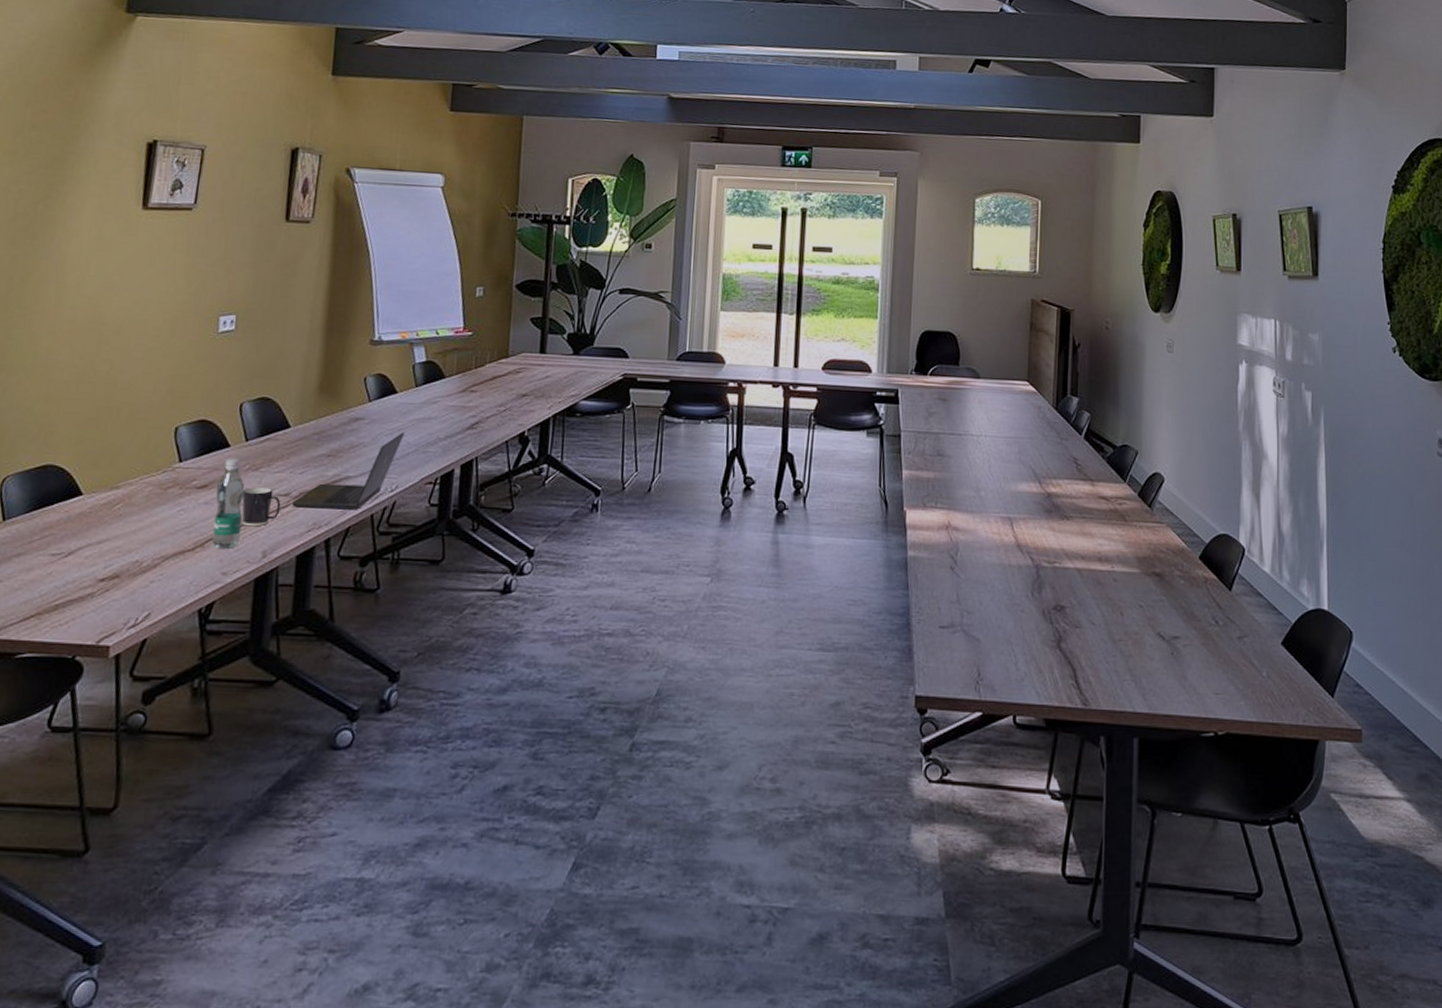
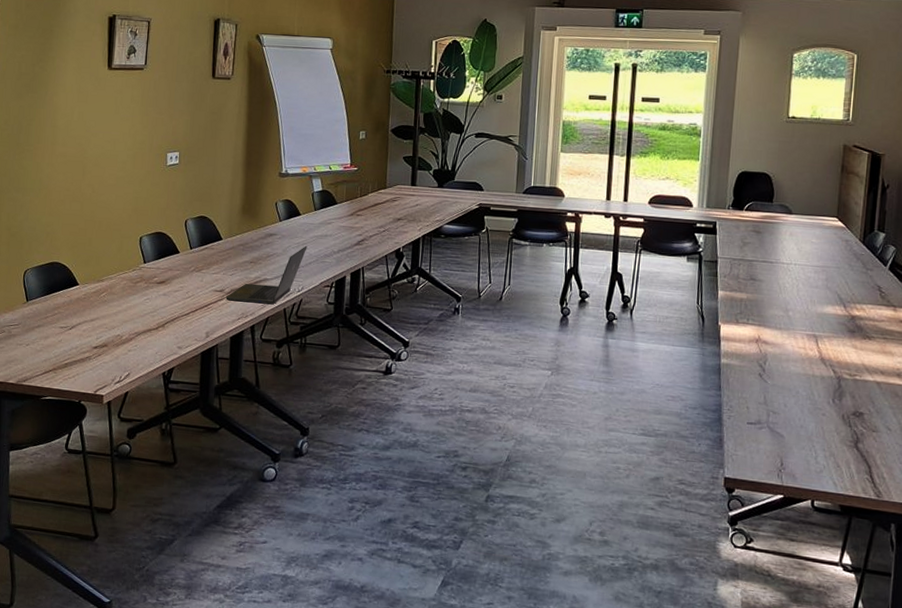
bottle: present [212,458,245,550] -> none [170,261,191,330]
mug: present [241,486,281,527] -> none [189,284,218,314]

